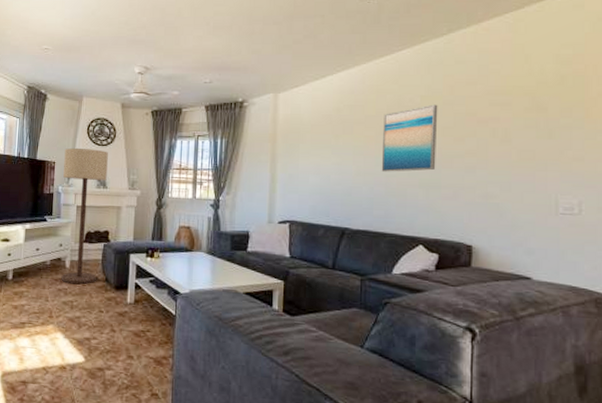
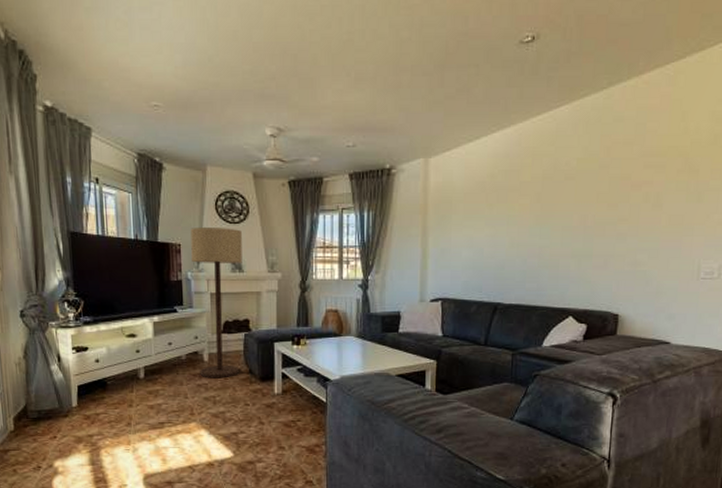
wall art: present [381,104,438,172] -> none [535,168,594,242]

